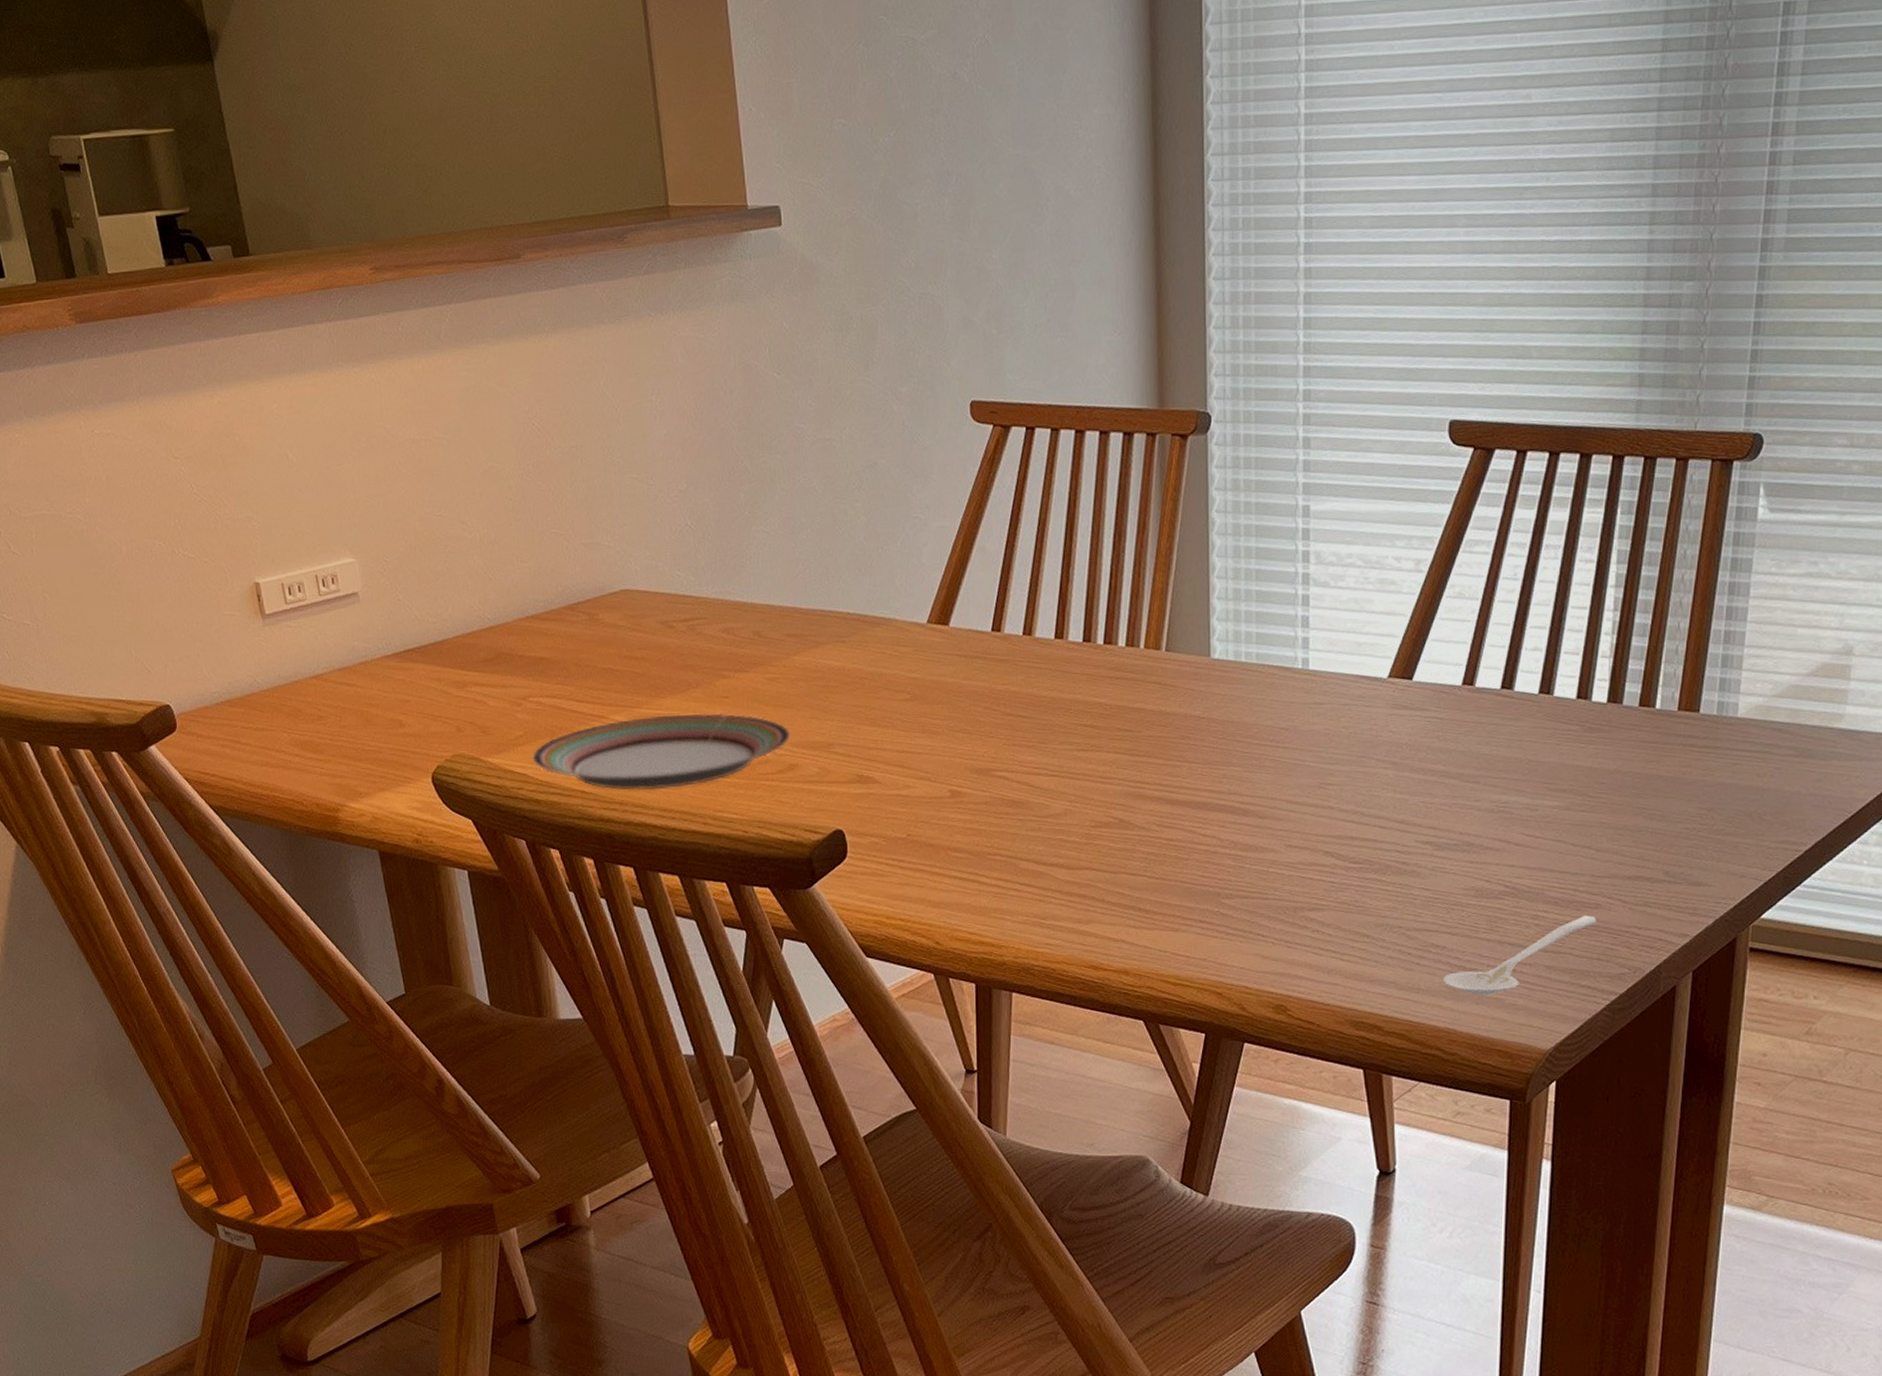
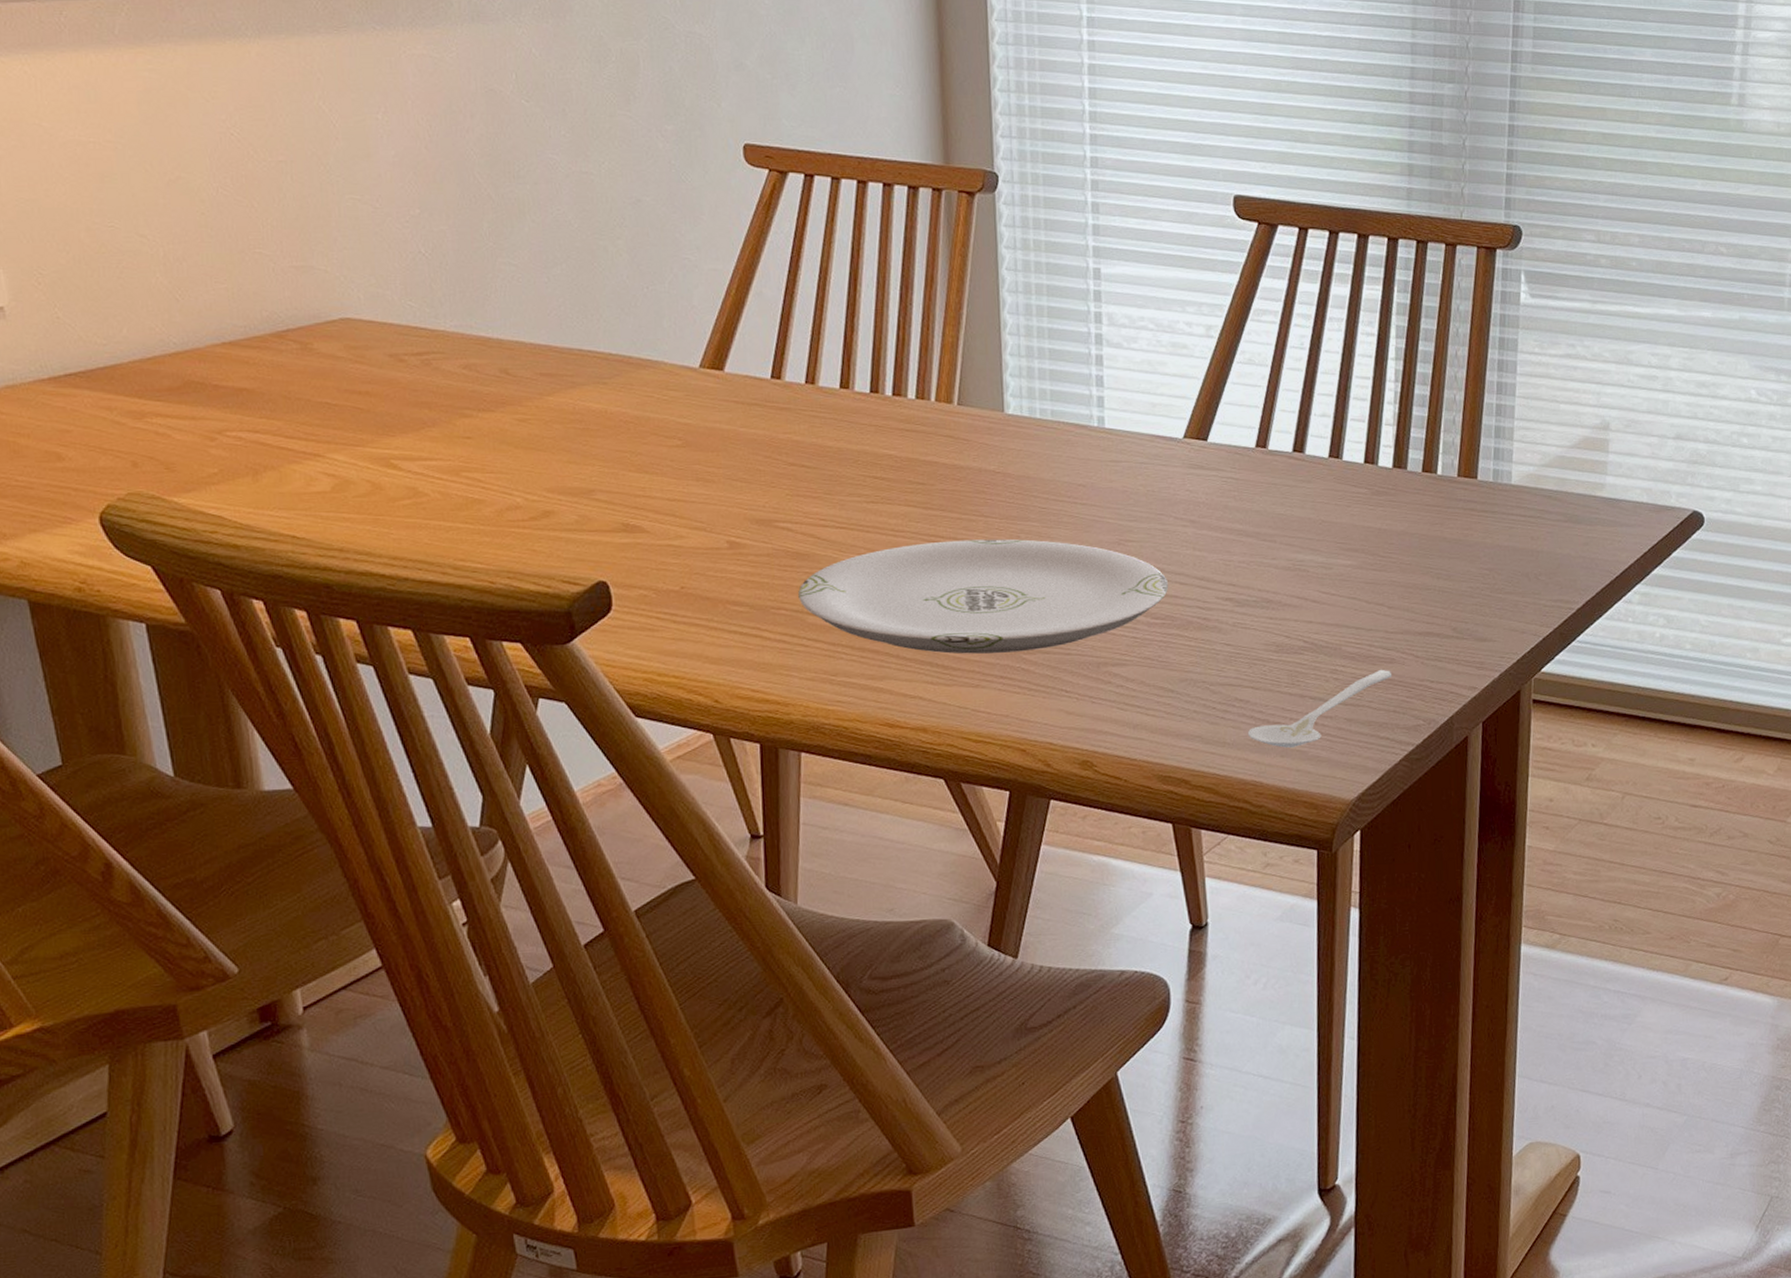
plate: present [532,713,791,791] -> none [229,455,545,537]
plate: none [1013,784,1368,899] -> present [798,539,1169,654]

